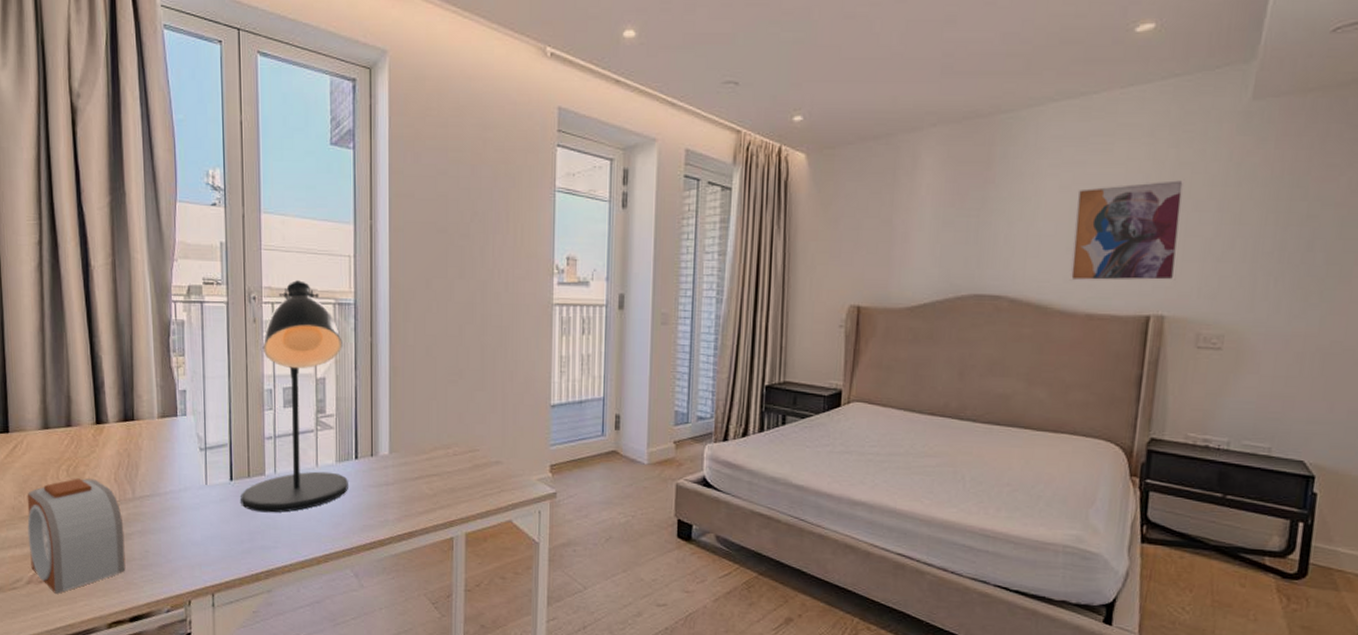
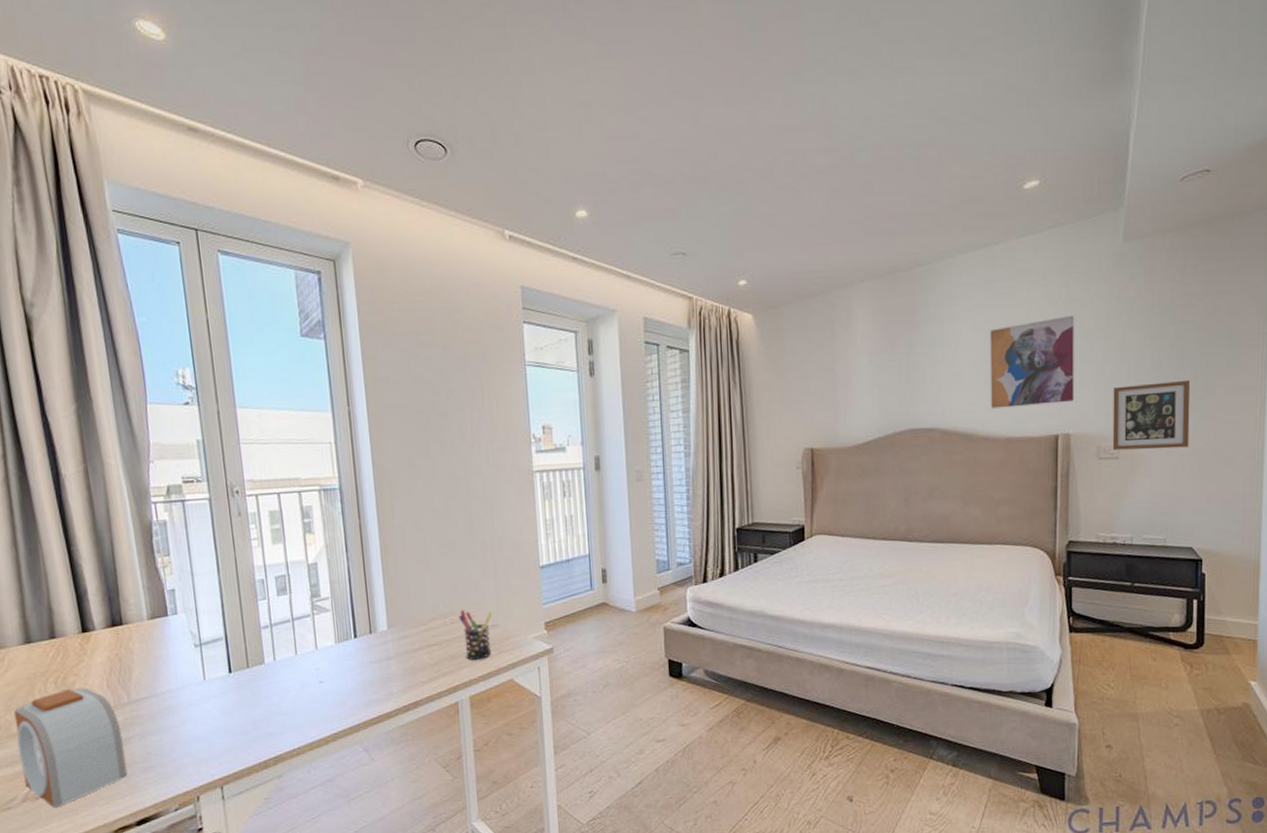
desk lamp: present [241,280,348,513] -> none [241,471,350,701]
pen holder: none [462,441,497,497] -> present [459,609,493,661]
picture frame: none [1215,265,1321,344] -> present [1112,379,1191,450]

